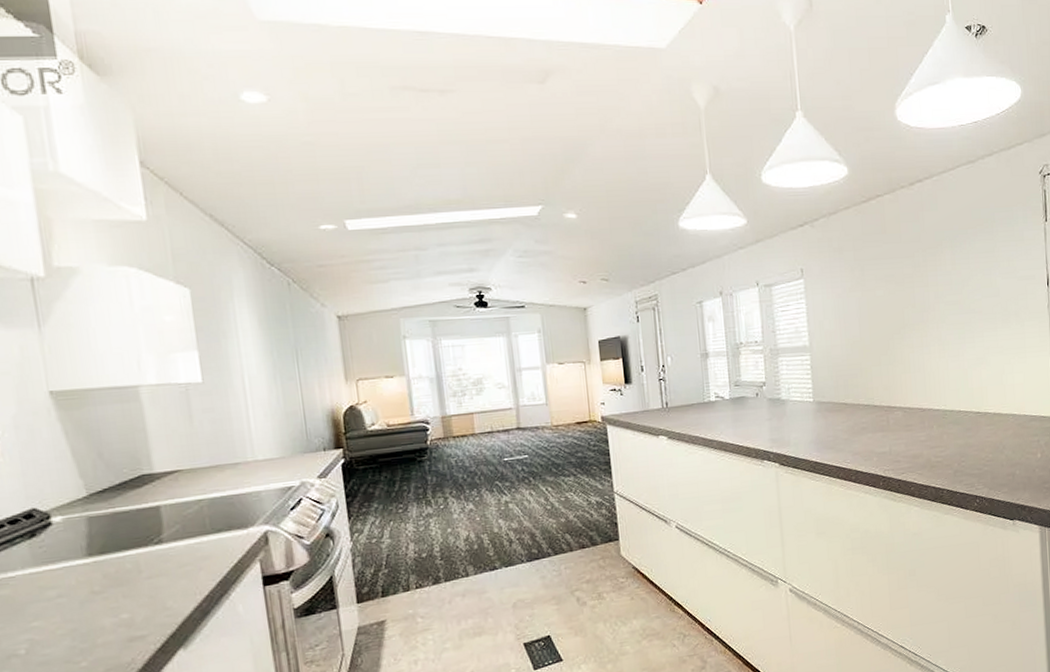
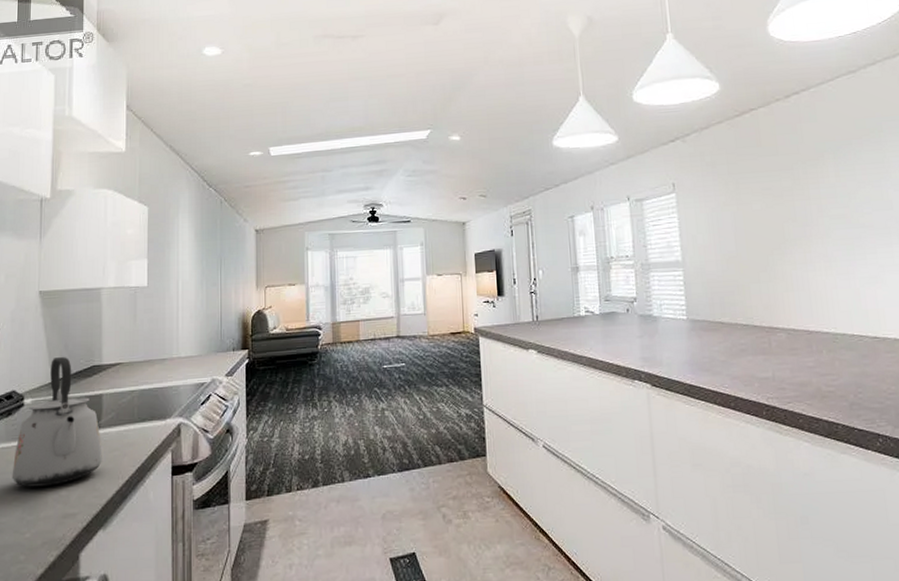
kettle: none [48,466,171,614] -> present [11,356,102,487]

